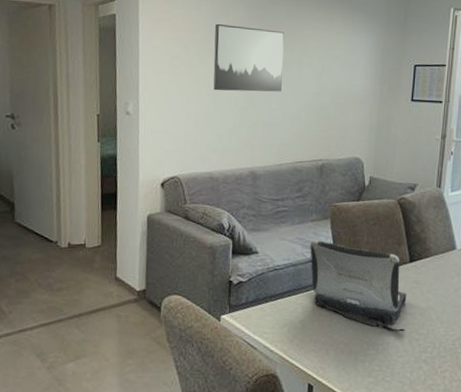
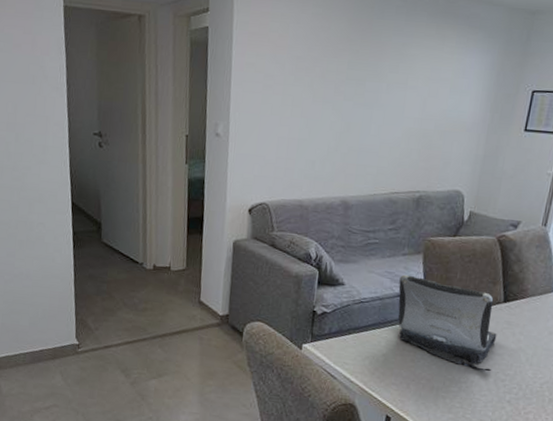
wall art: present [213,23,284,92] -> none [308,39,390,117]

